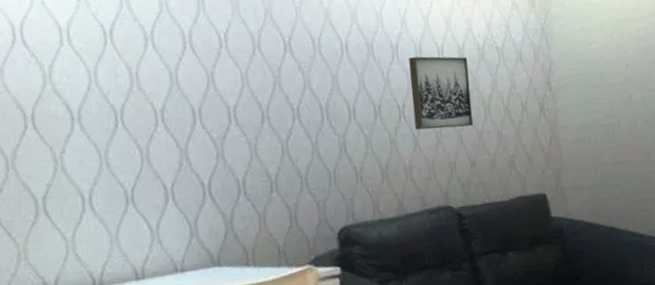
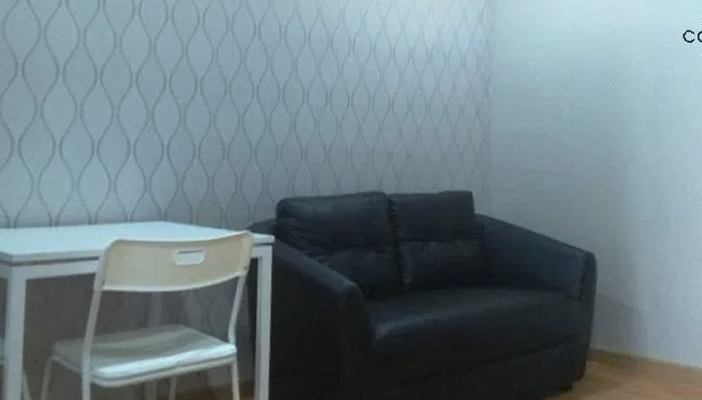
wall art: present [409,56,473,130] -> none [361,53,416,122]

